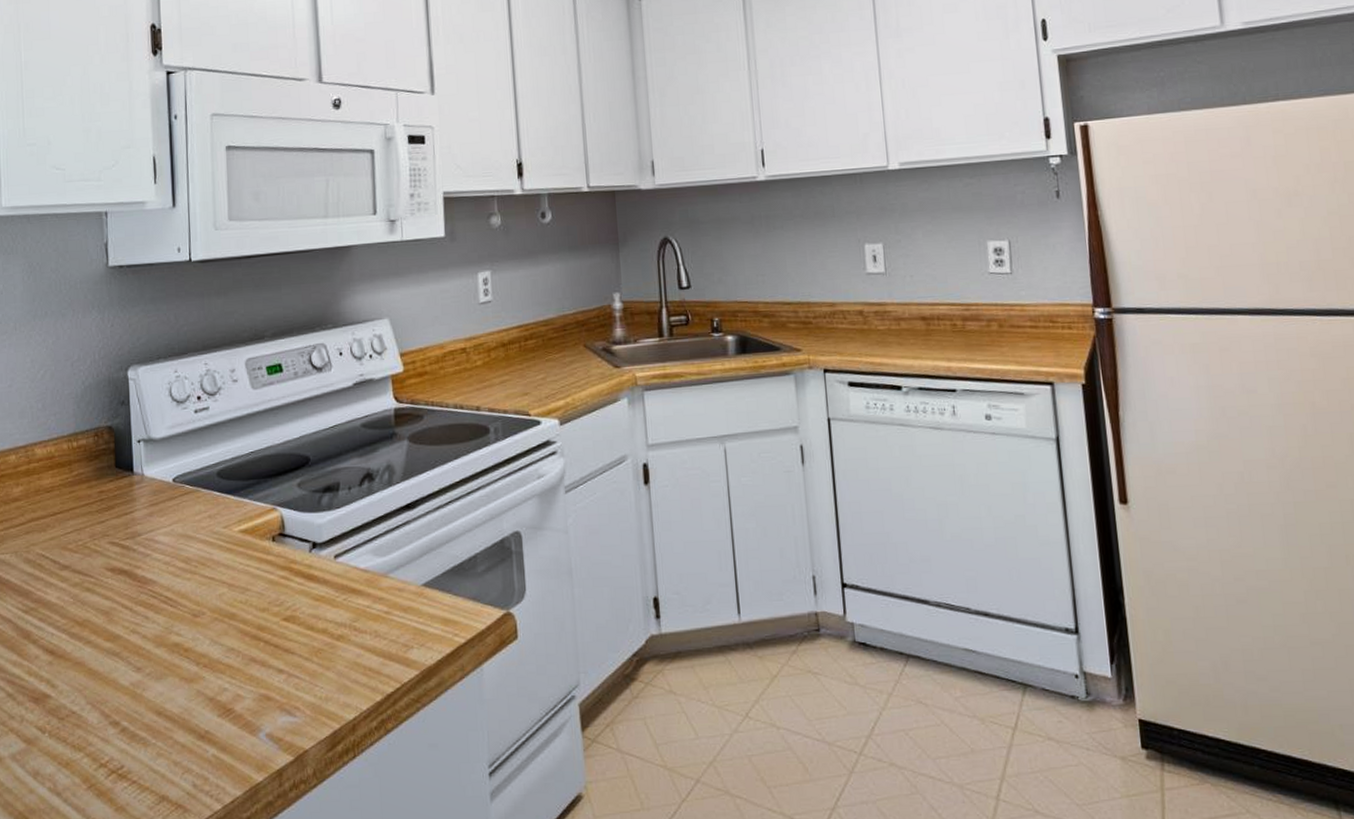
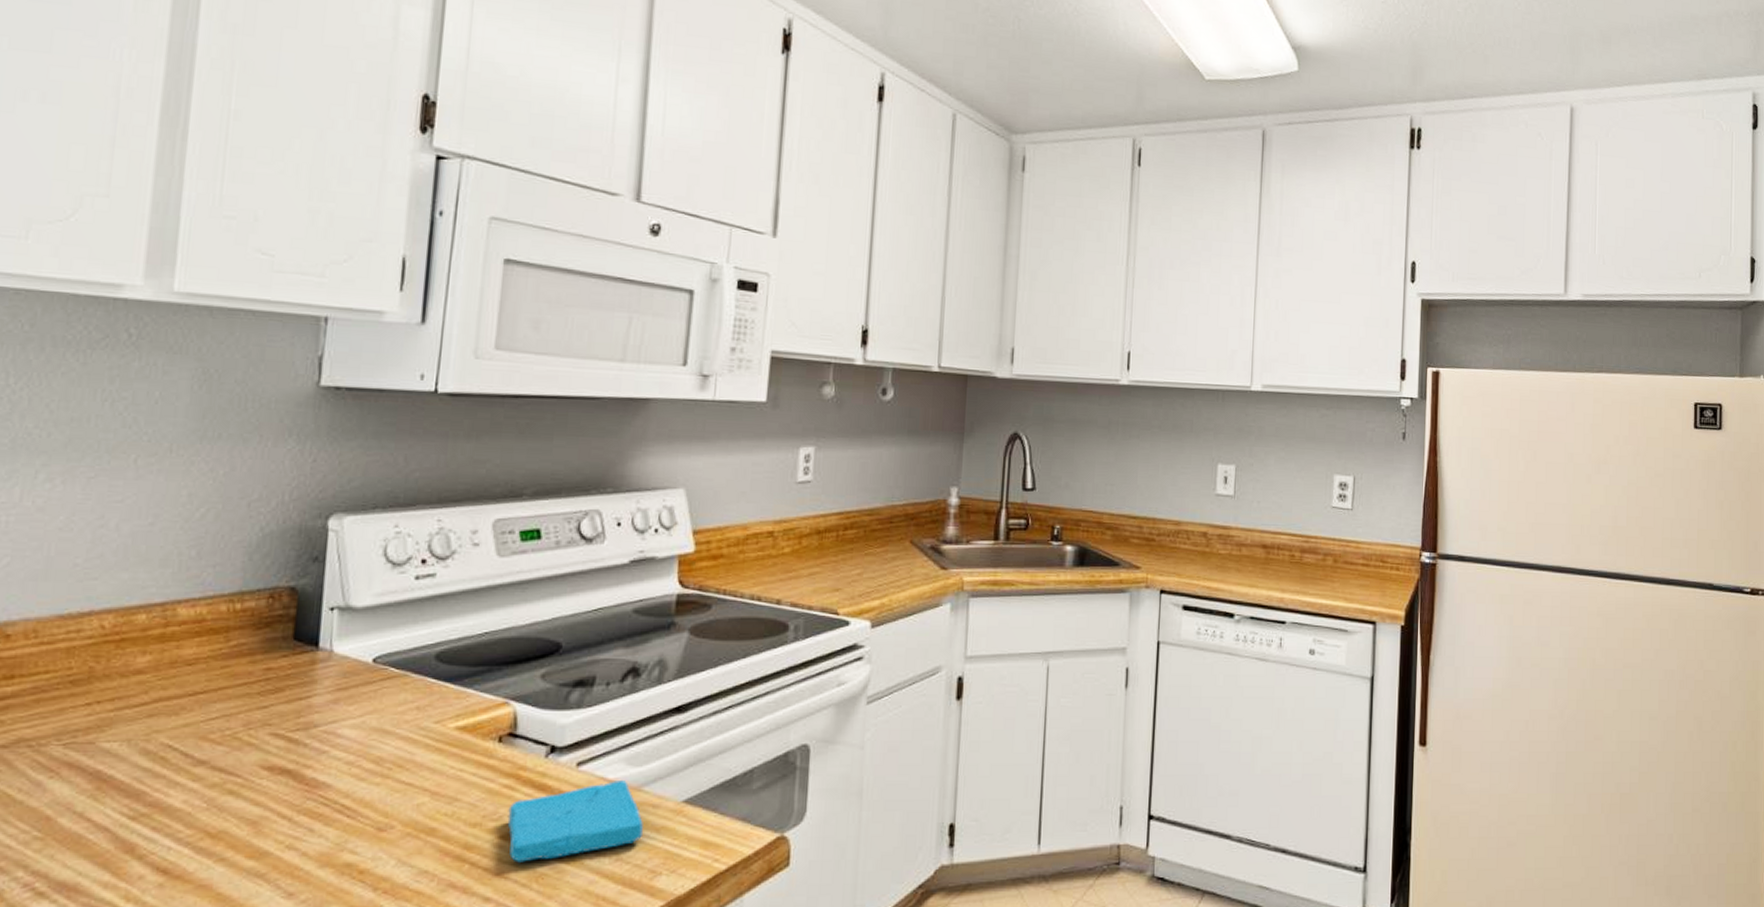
sponge: none [287,568,393,640] -> present [507,779,643,863]

